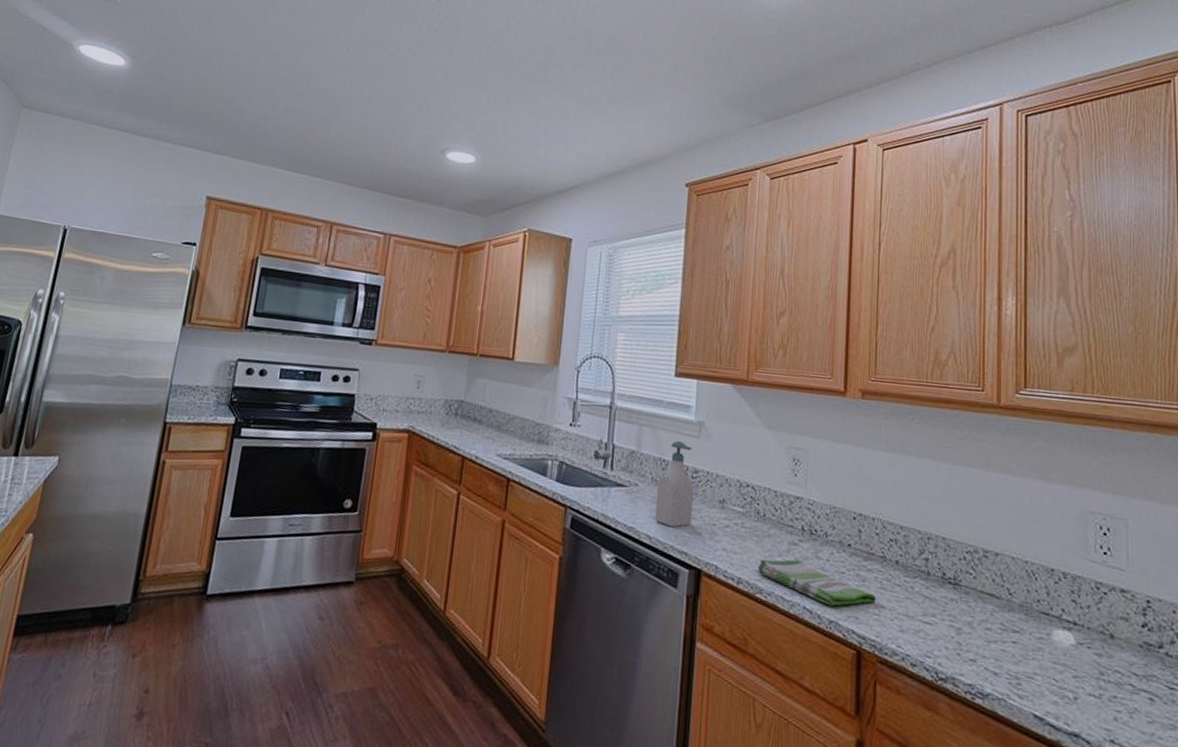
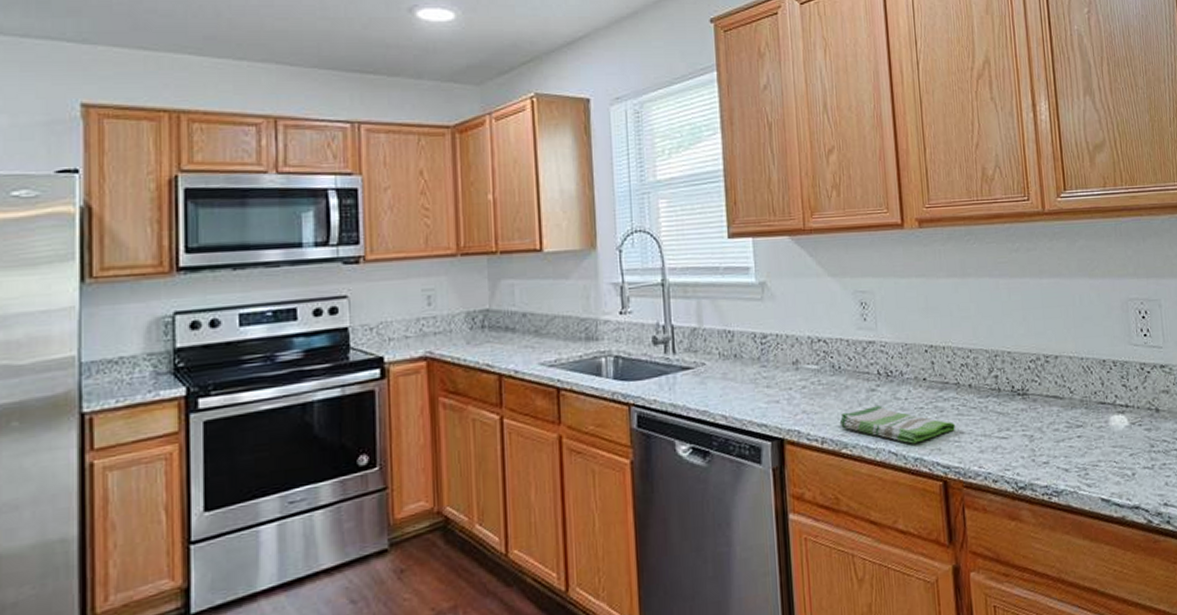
soap bottle: present [655,440,694,528] -> none [726,307,767,402]

